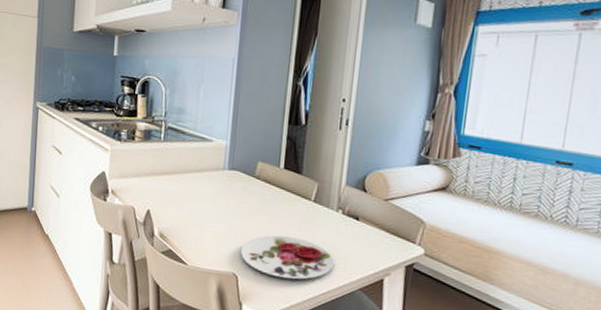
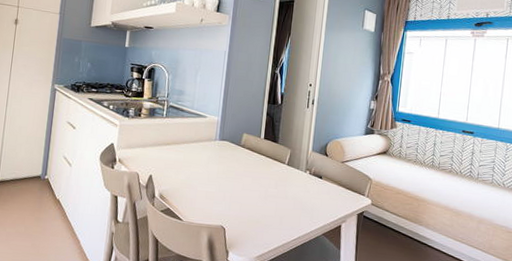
plate: present [241,235,334,280] -> none [228,193,303,229]

